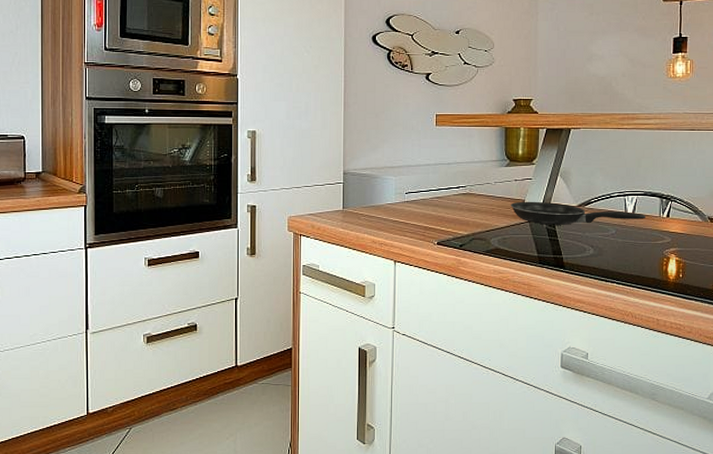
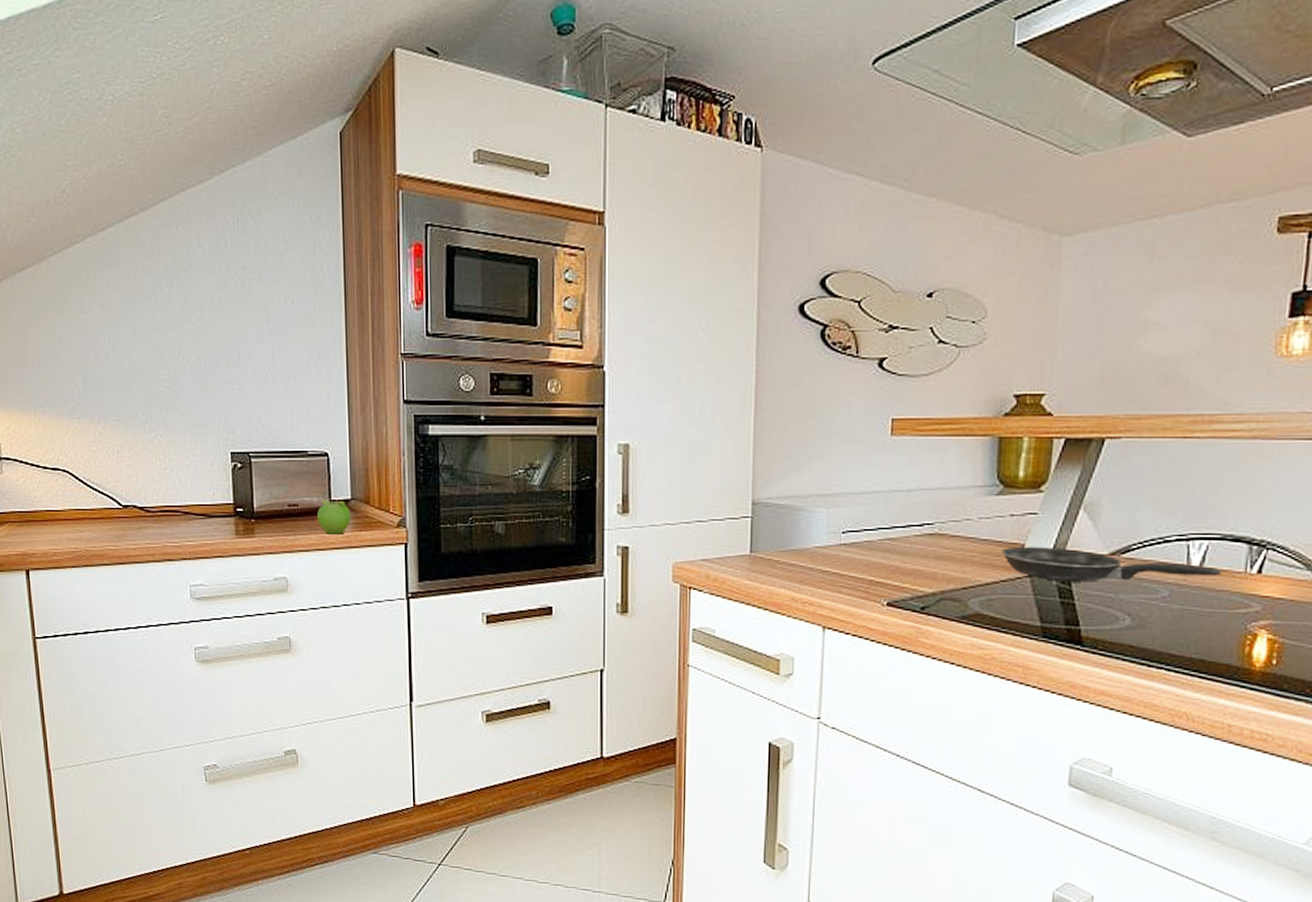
fruit: none [13,171,41,200] -> present [316,498,351,536]

